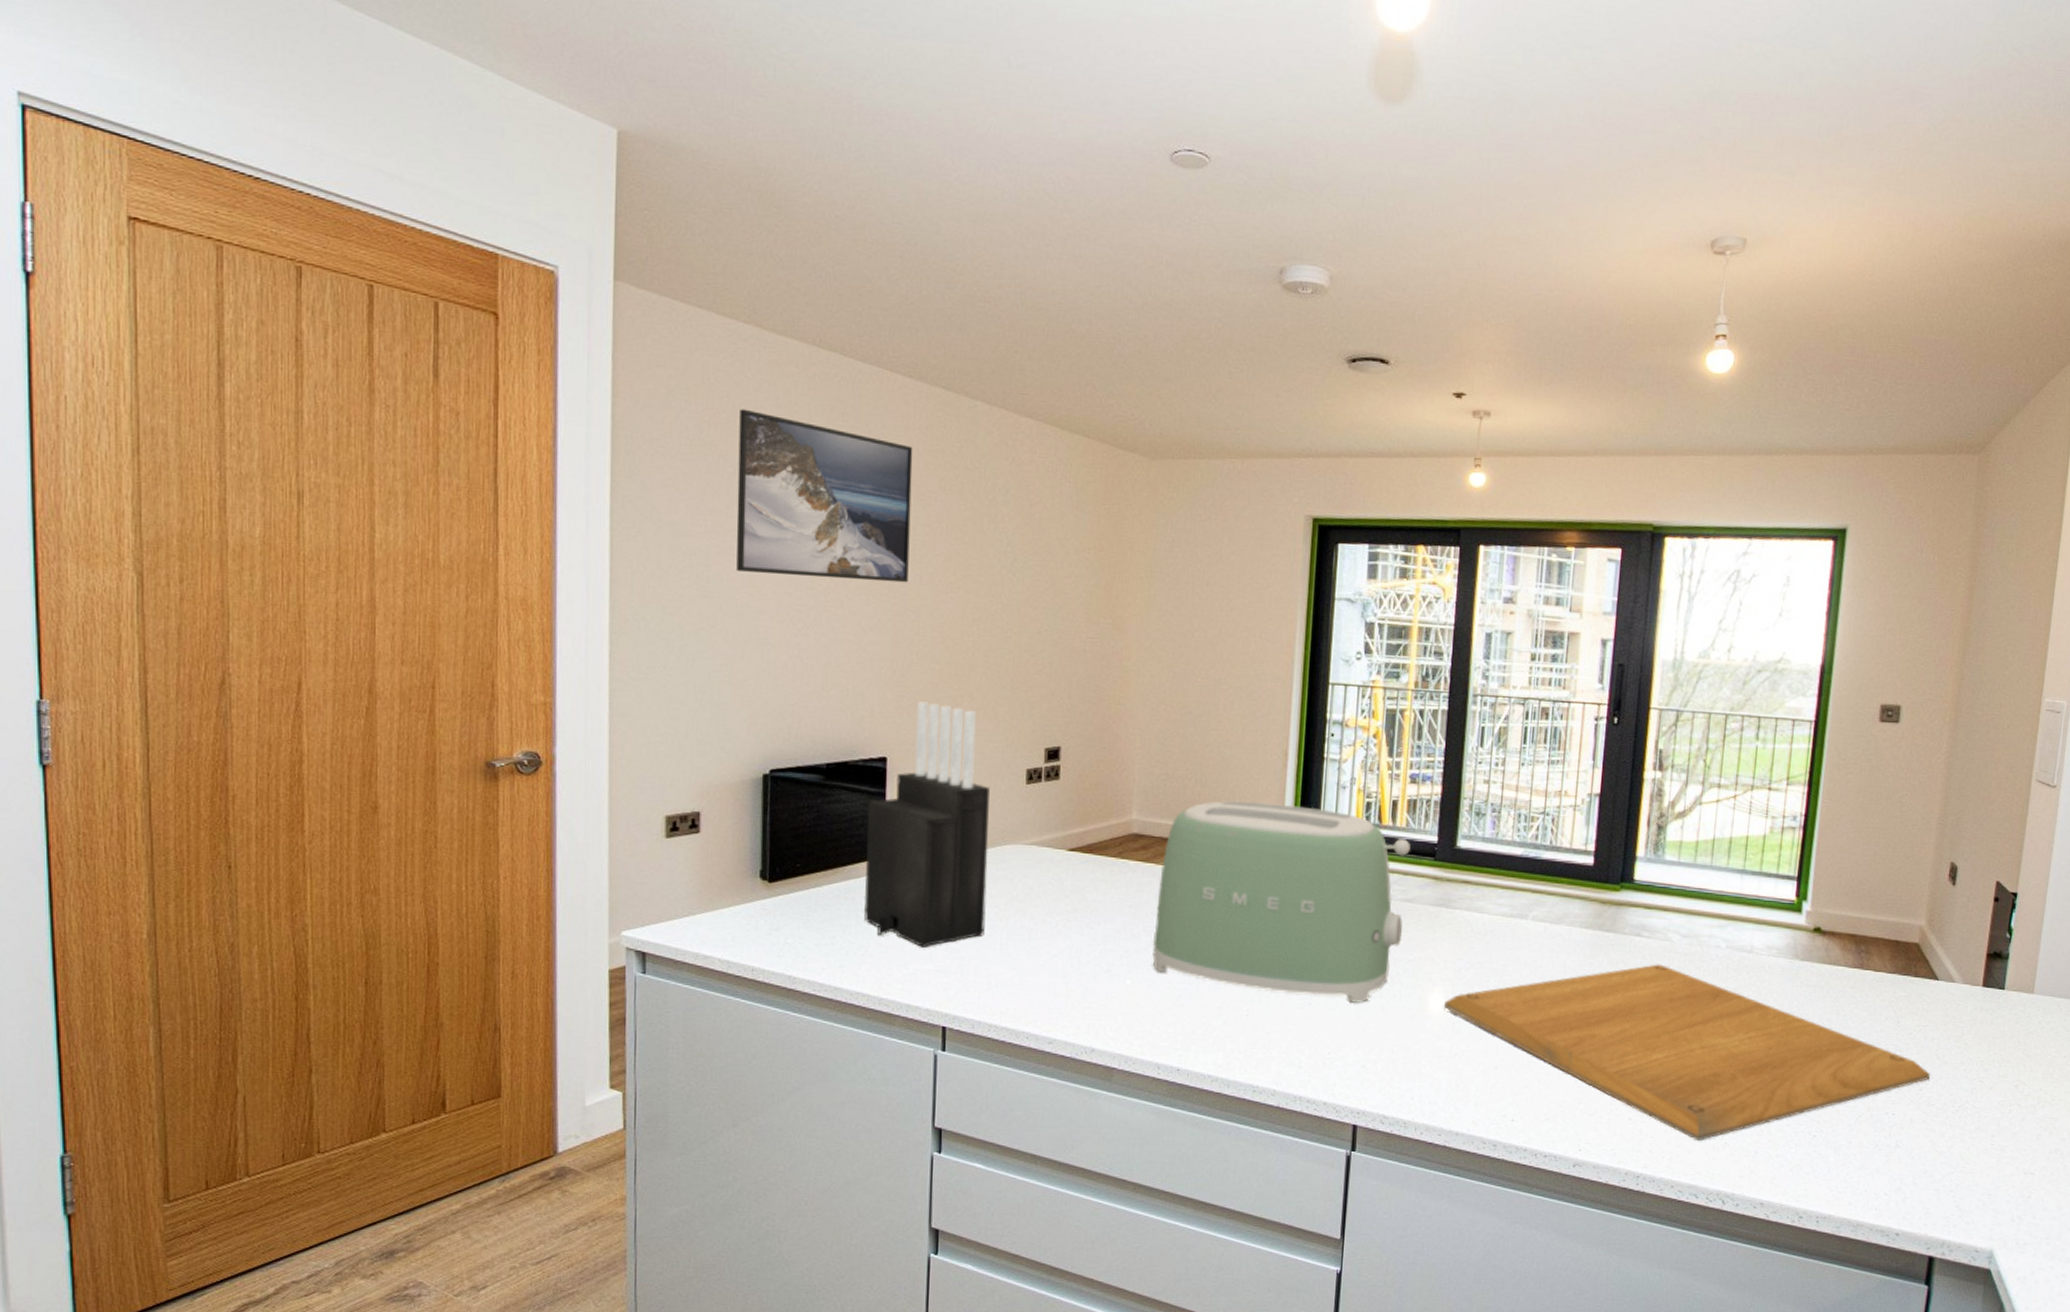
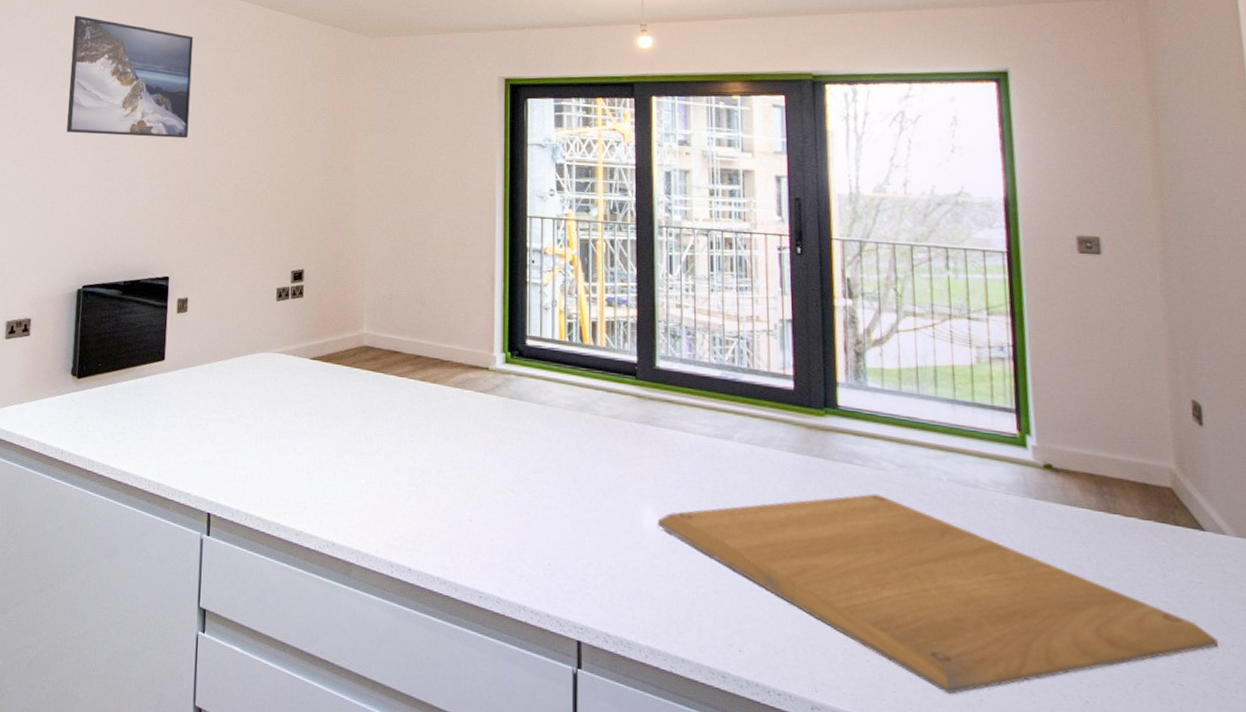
knife block: present [863,701,990,948] -> none [147,232,248,440]
toaster: present [1152,801,1410,1003] -> none [383,319,612,516]

